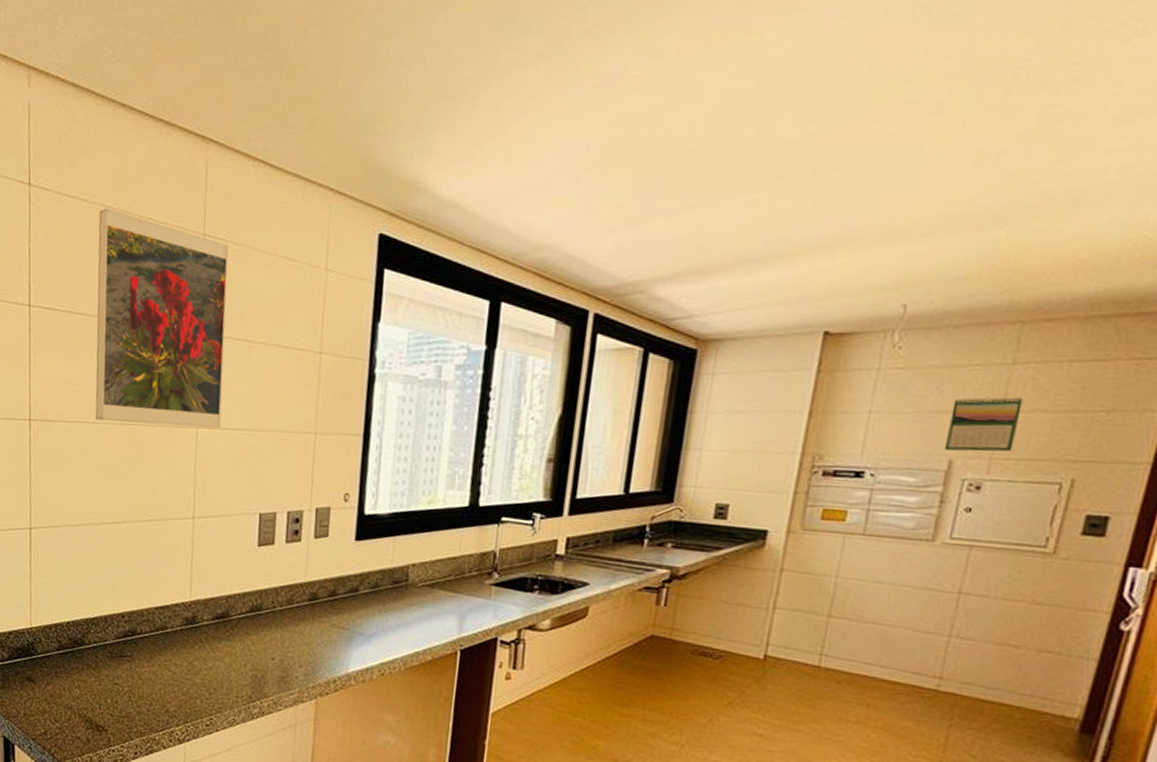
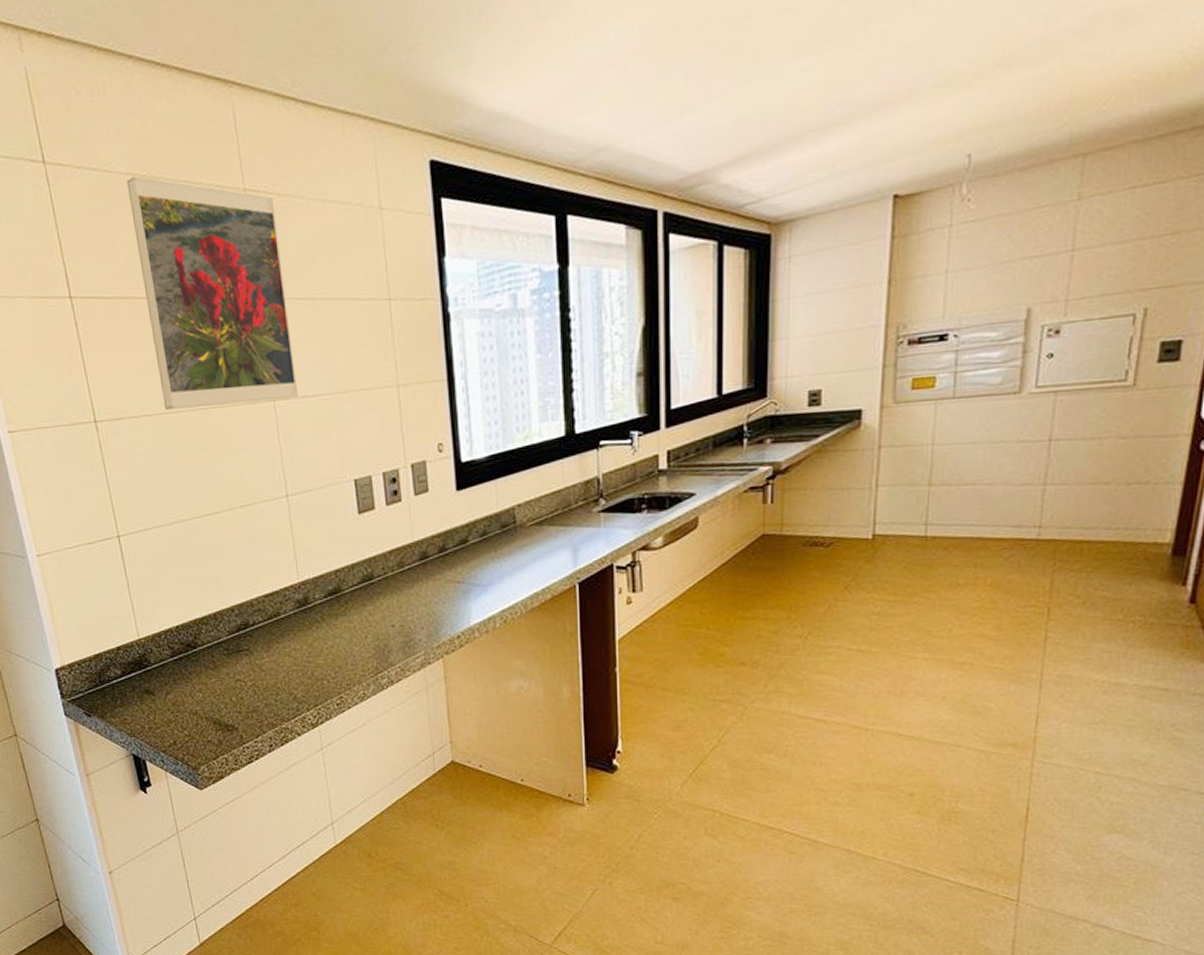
calendar: present [943,397,1024,452] -> none [1021,233,1092,300]

